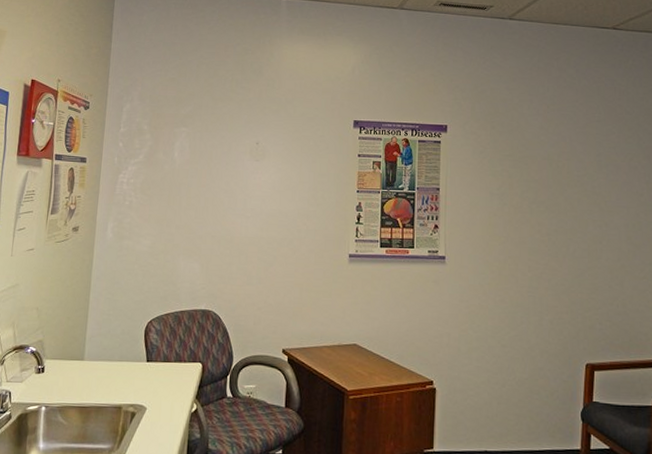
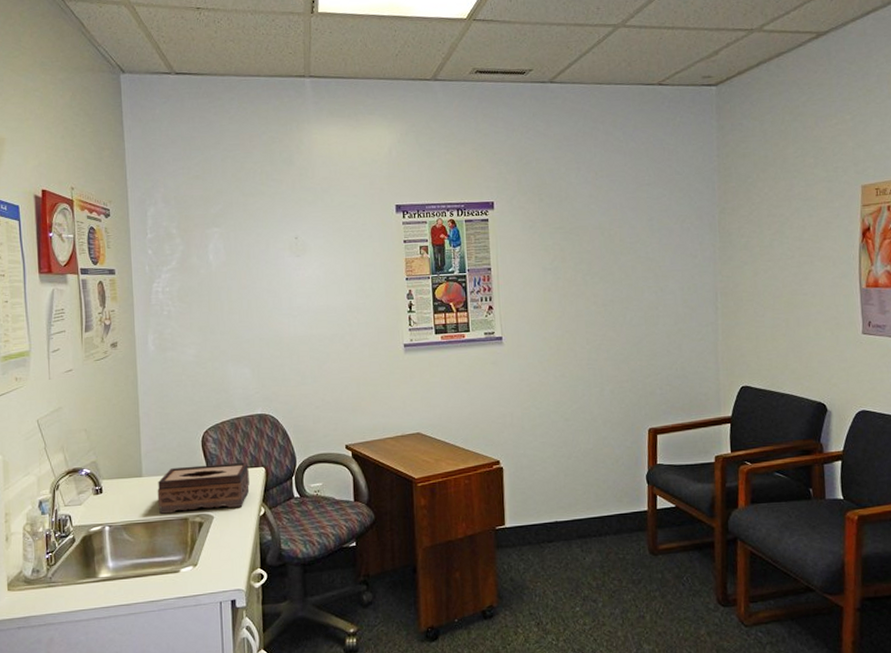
tissue box: none [95,354,187,401] -> present [157,462,250,514]

